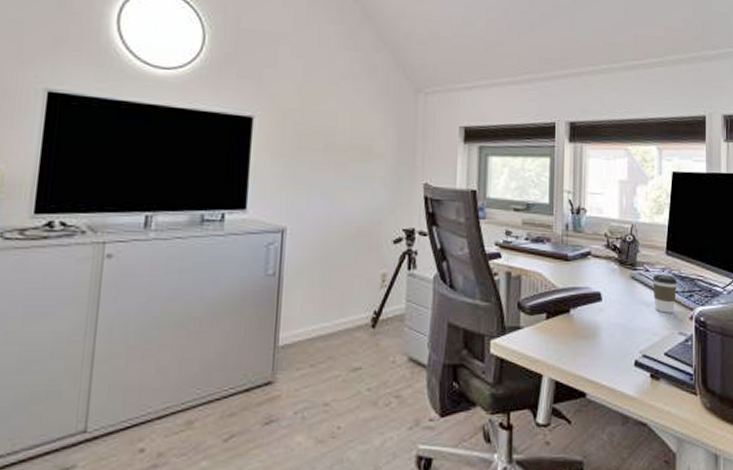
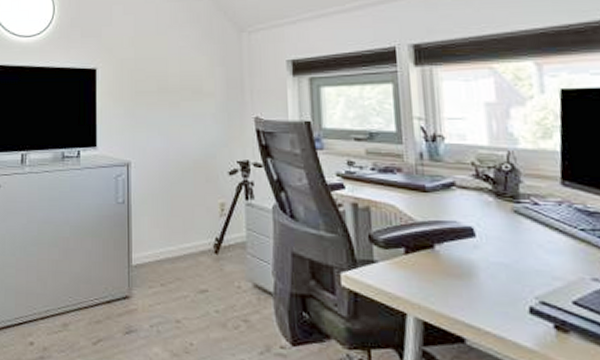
coffee cup: present [652,273,678,313] -> none [544,207,584,255]

